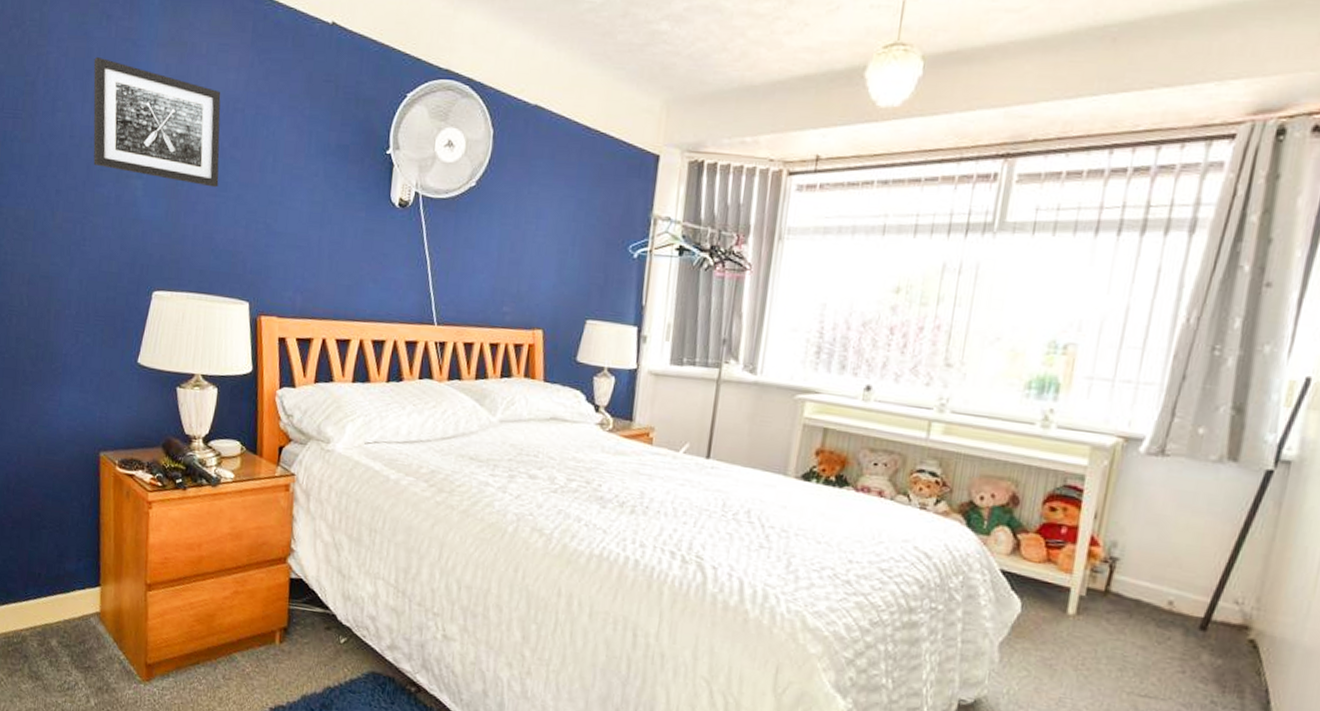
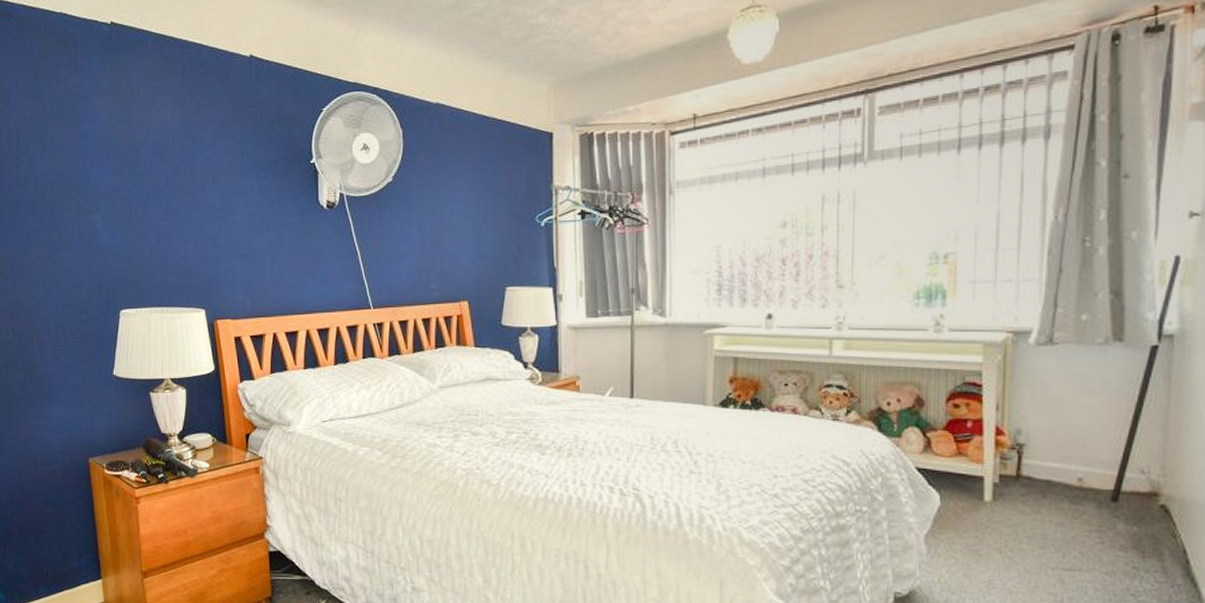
wall art: present [93,56,221,188] -> none [48,112,167,213]

